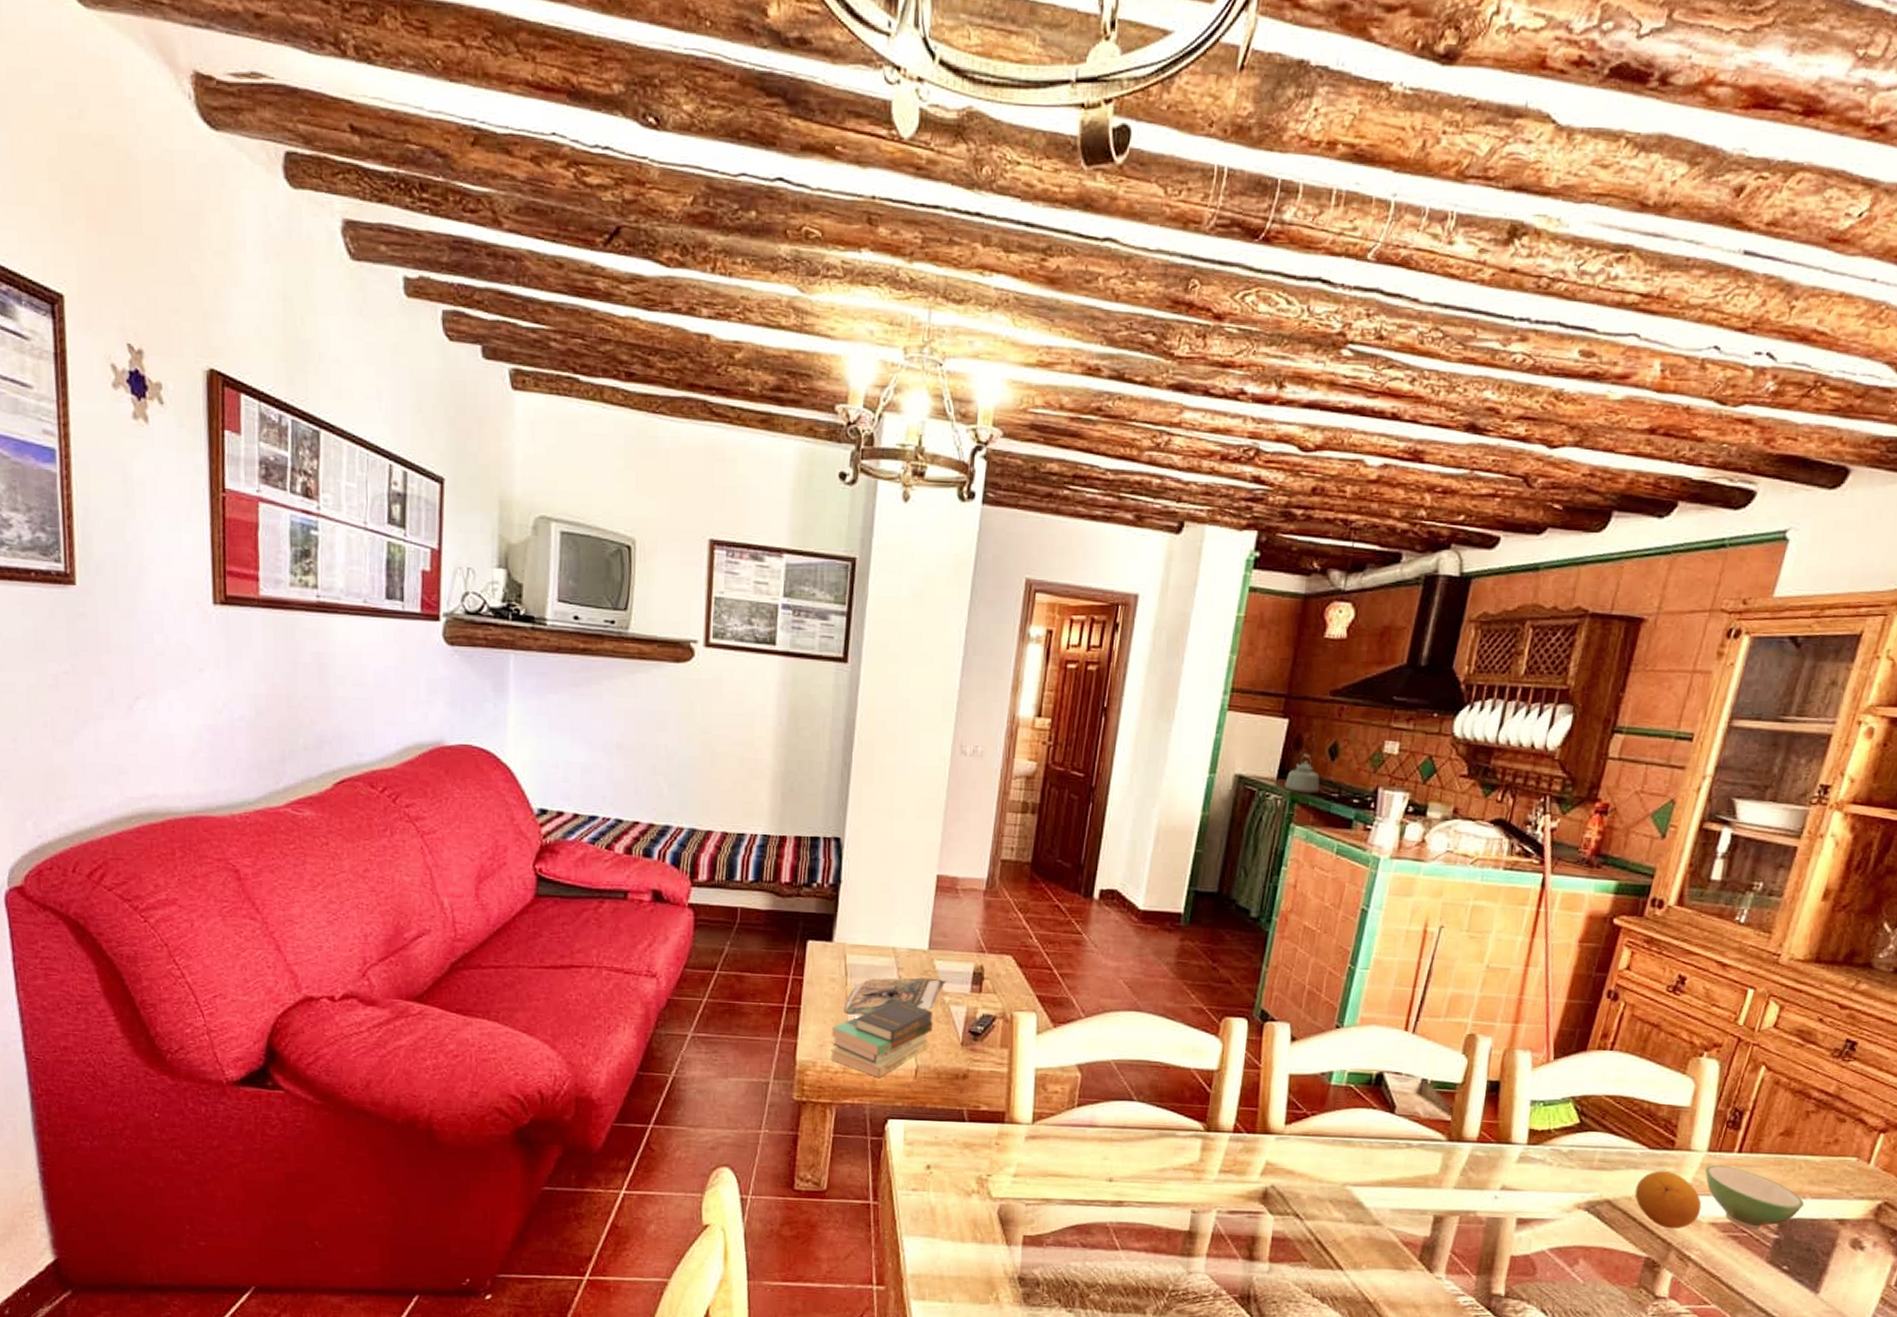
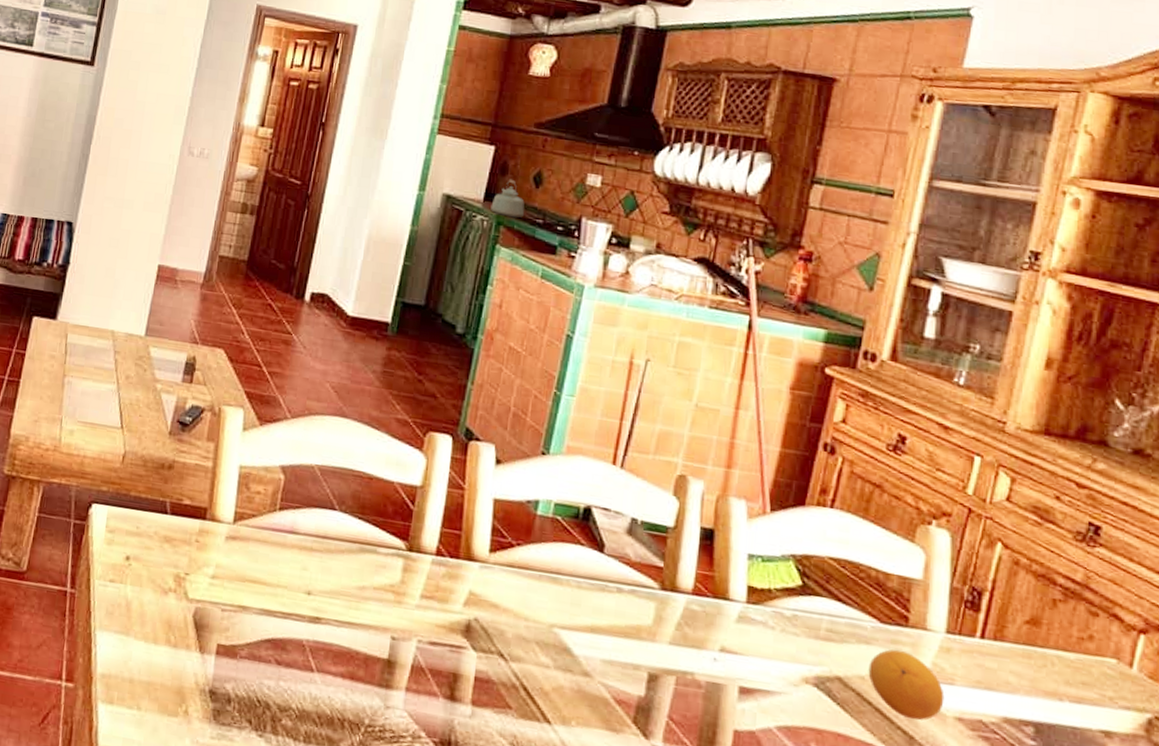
books: present [830,1000,933,1078] -> none [43,382,144,460]
magazine: present [845,977,945,1015] -> none [61,359,159,396]
bowl: present [1705,1165,1805,1231] -> none [945,649,1062,733]

